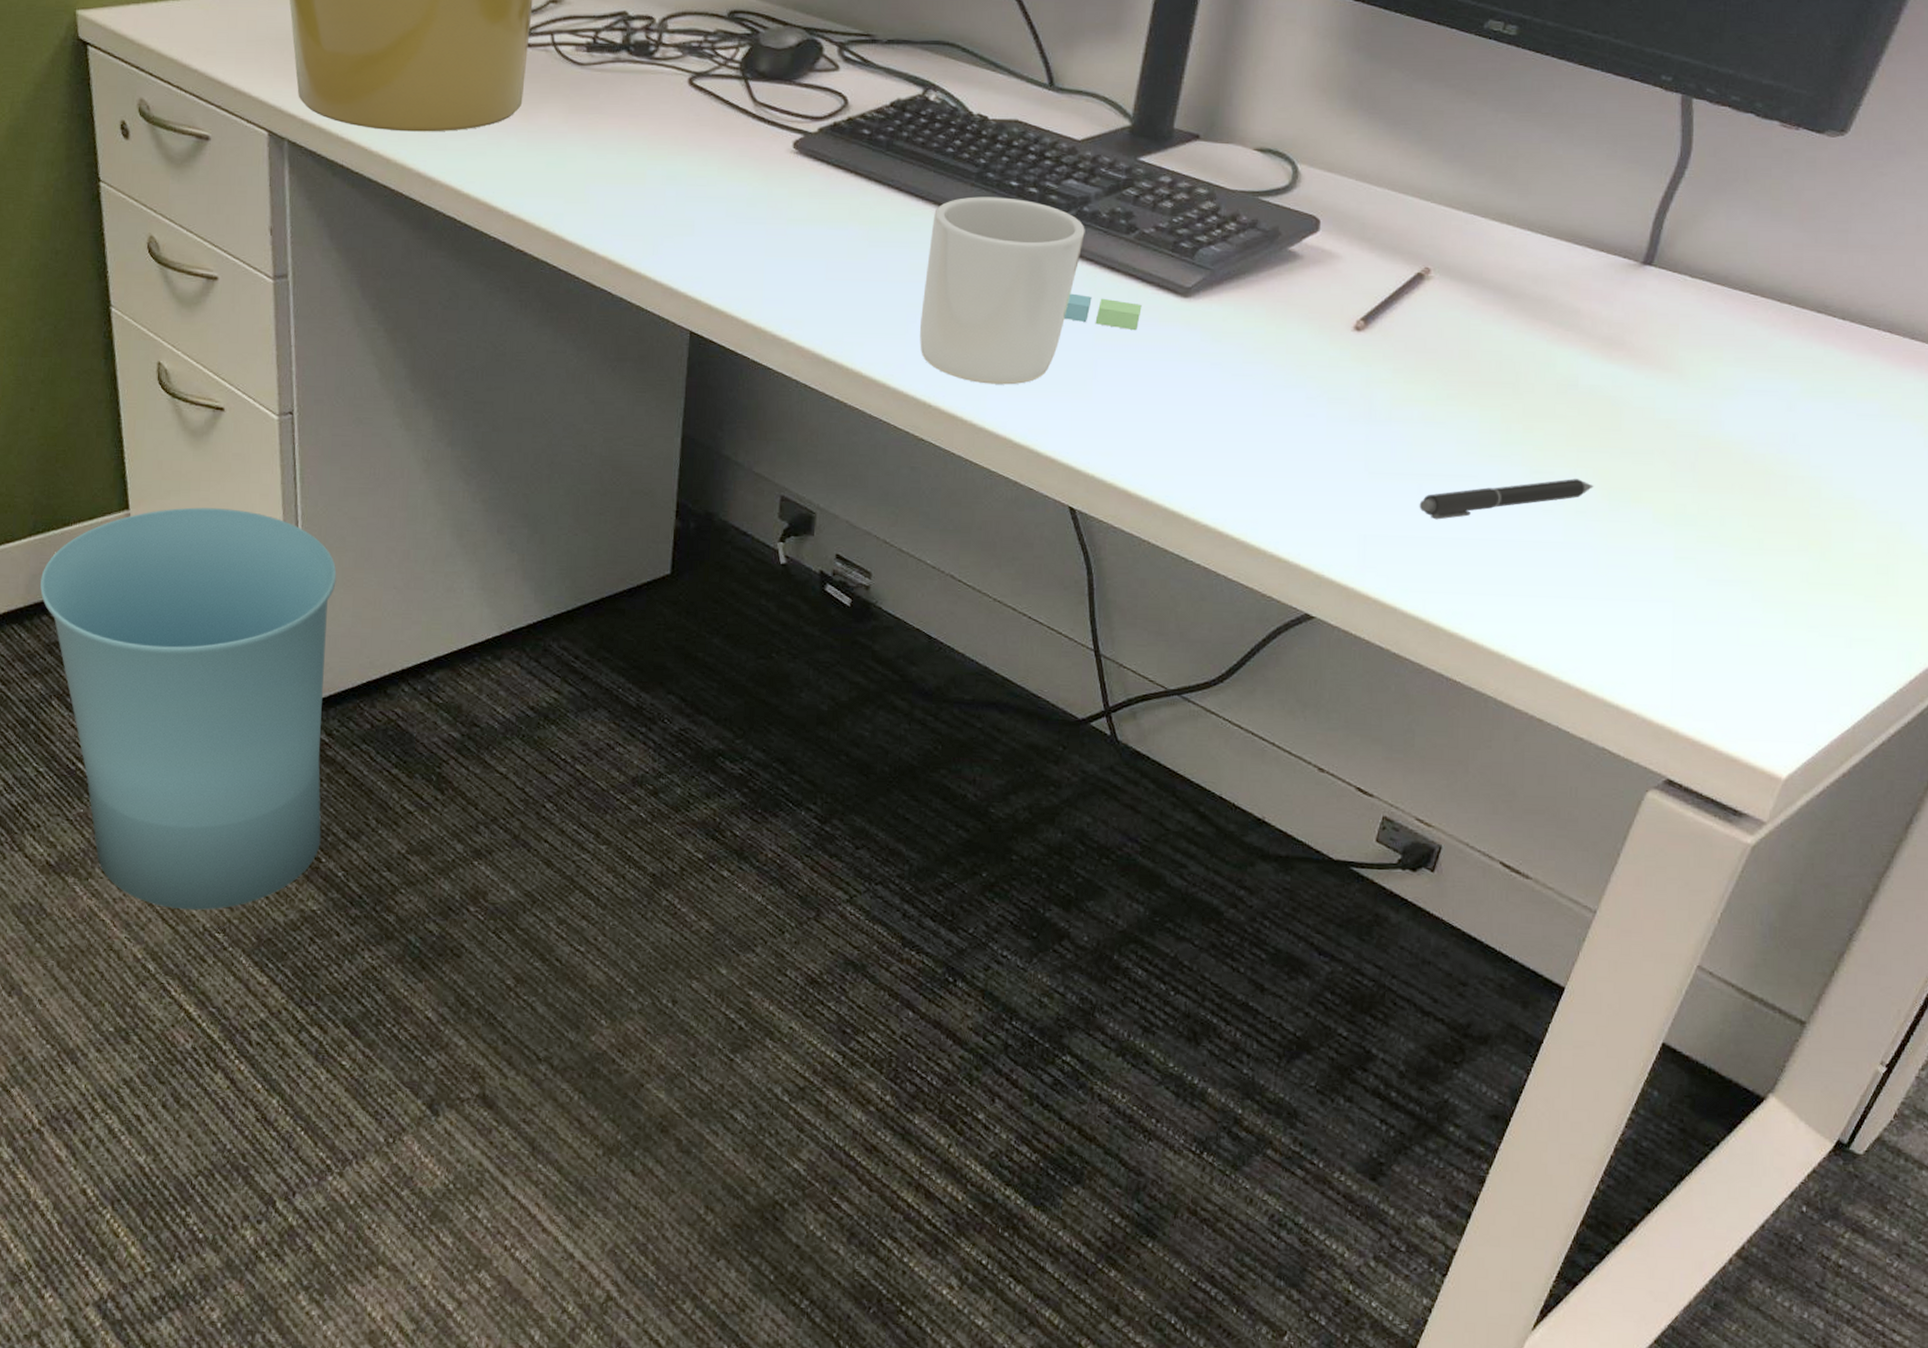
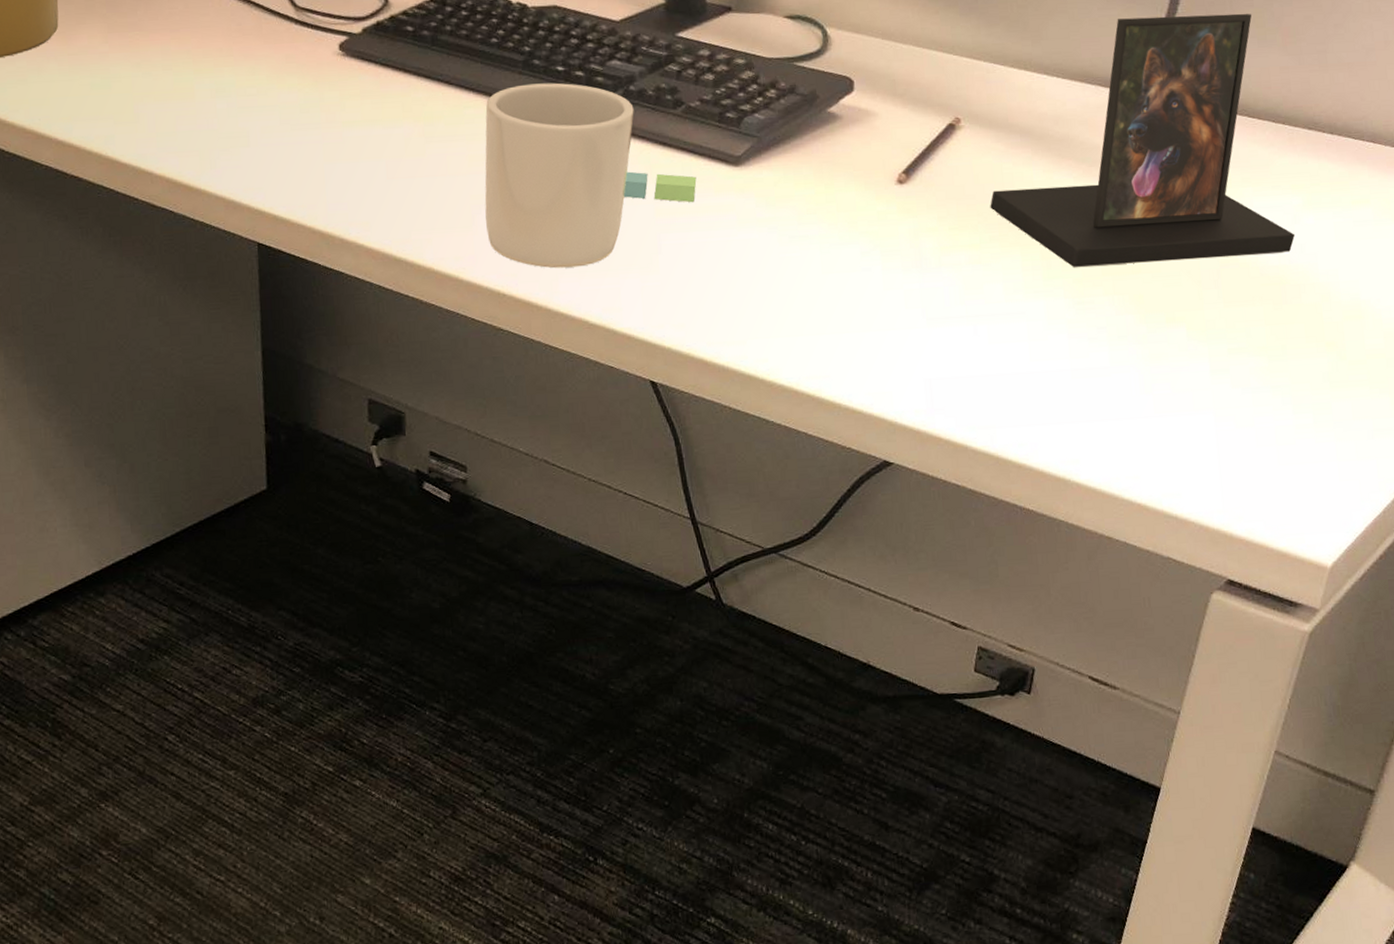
pen: present [1419,479,1594,520] -> none [976,306,1131,358]
photo frame: none [1452,179,1789,441] -> present [990,13,1296,267]

